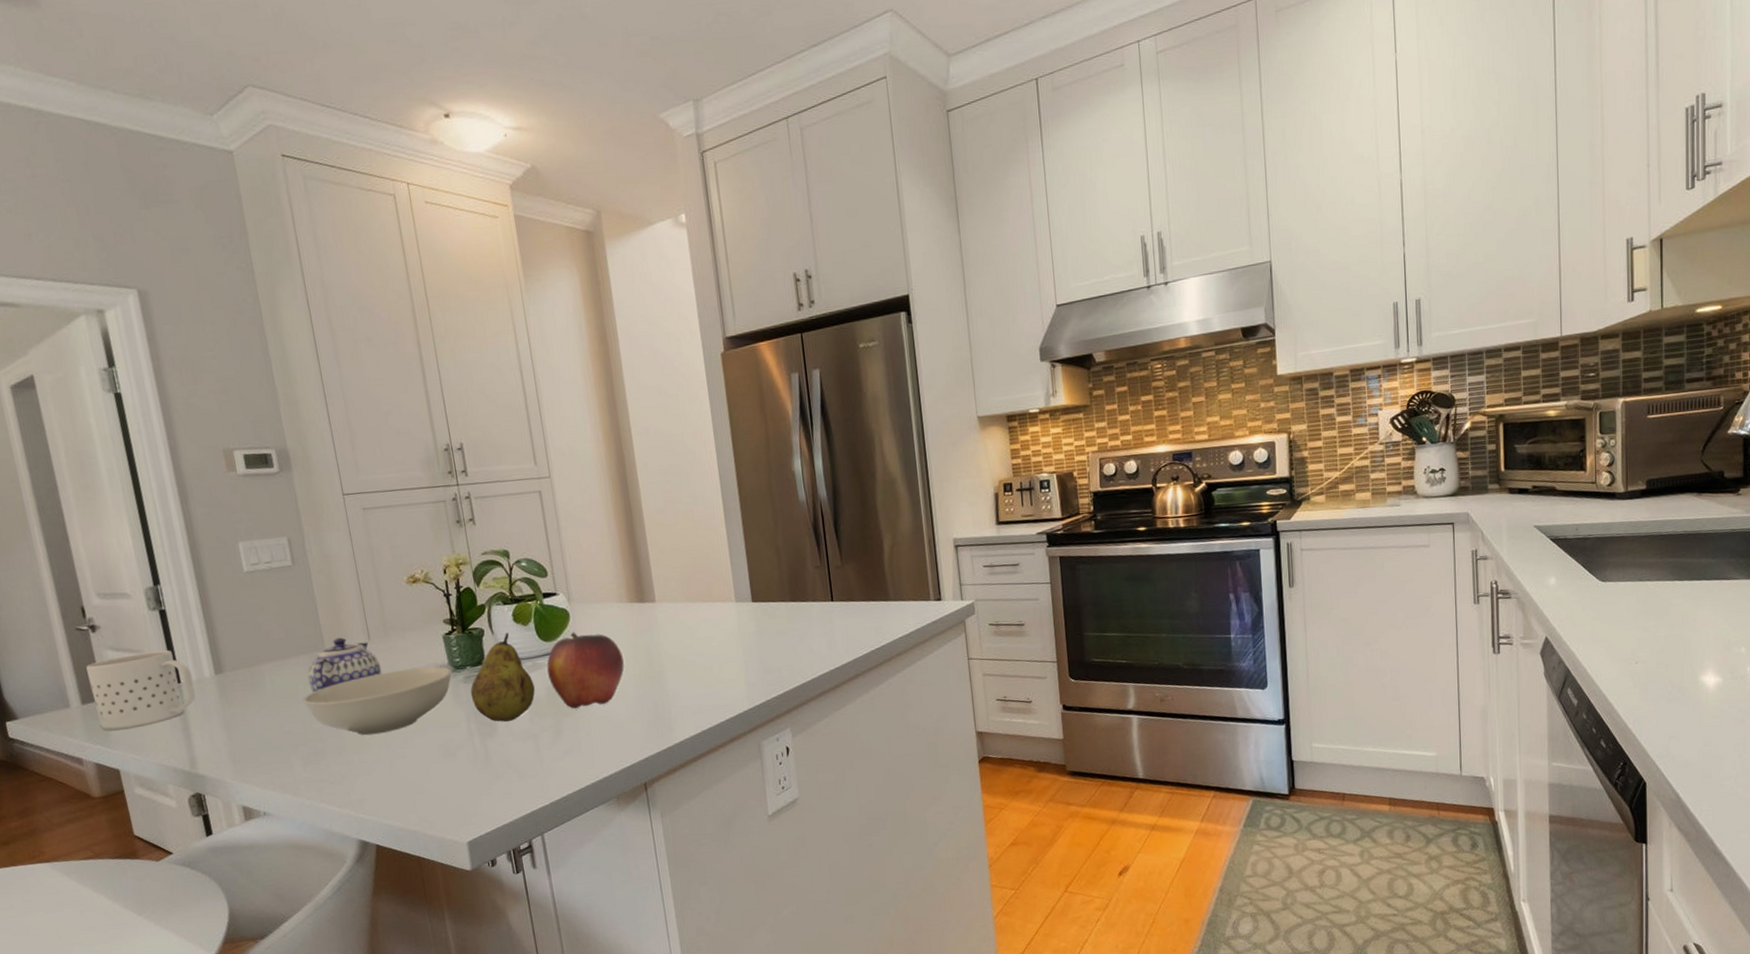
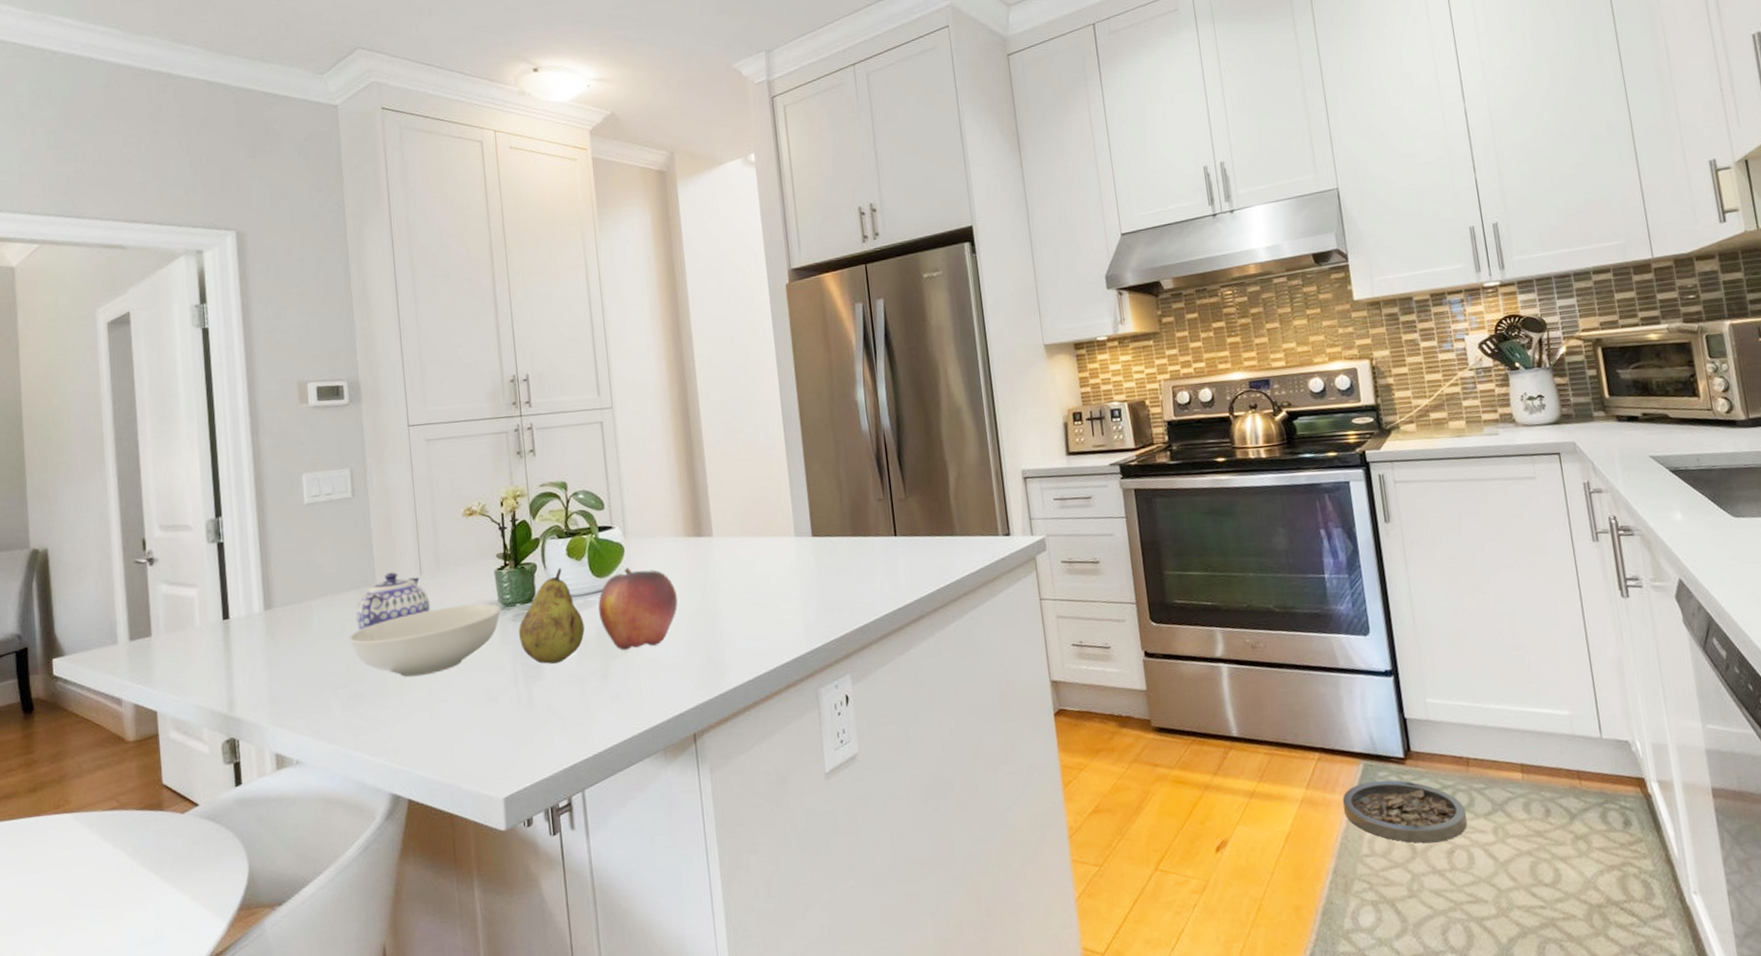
mug: present [86,650,196,732] -> none [139,584,243,670]
pet bowl: none [1232,813,1339,865] -> present [1342,780,1468,843]

